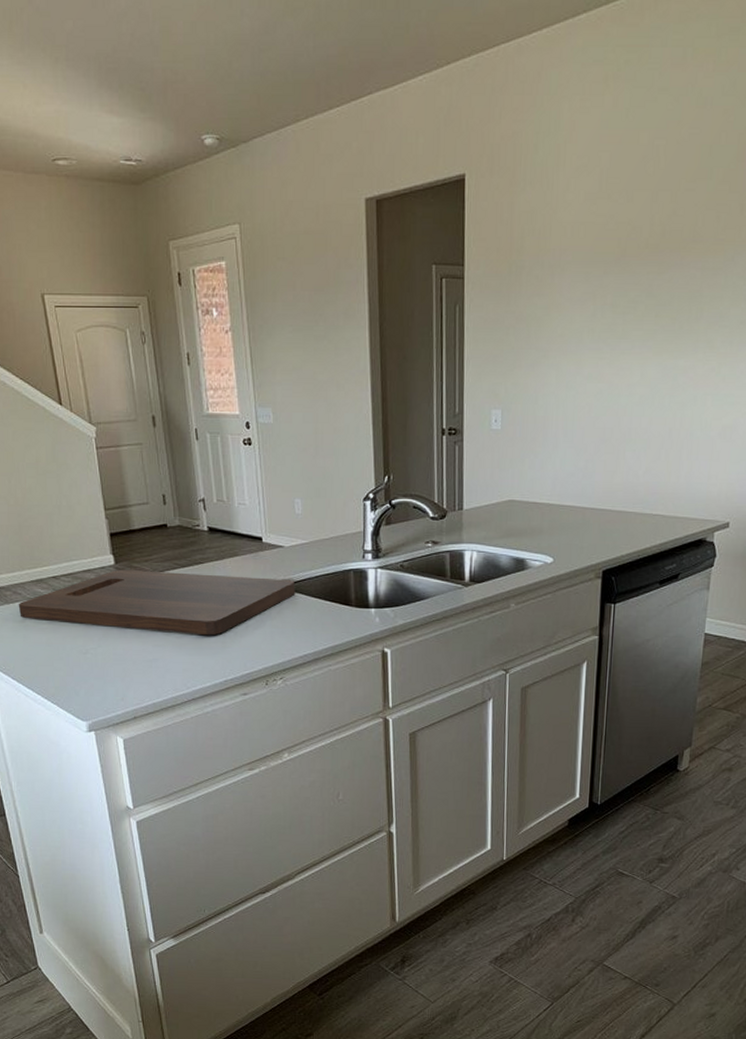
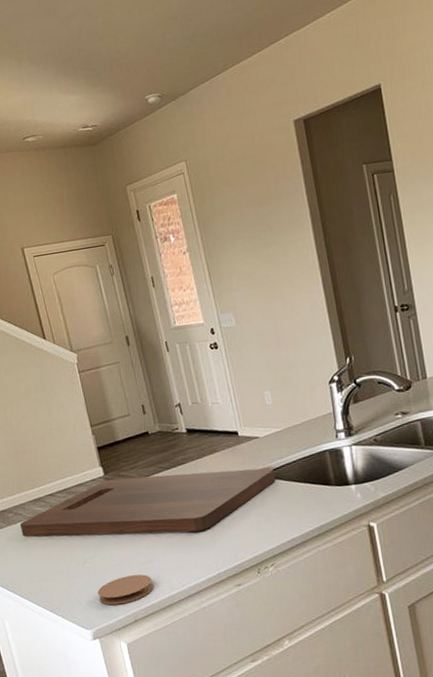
coaster: none [97,672,157,700] -> present [98,574,154,606]

